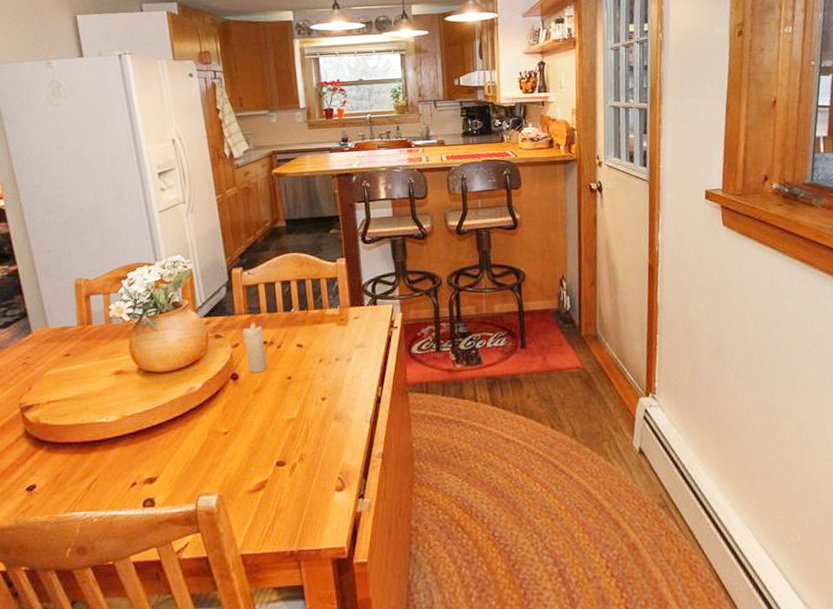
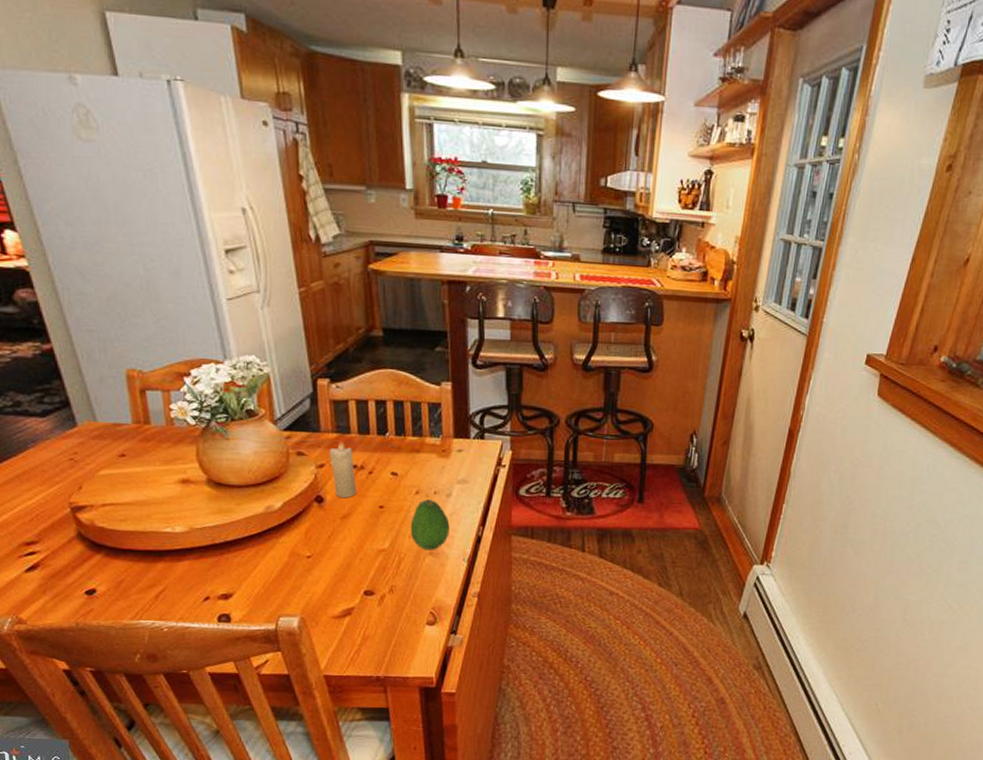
fruit: none [316,365,352,416] -> present [410,498,450,551]

